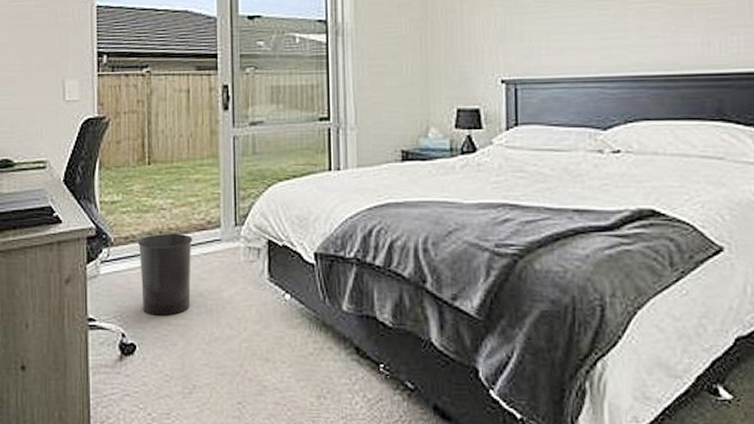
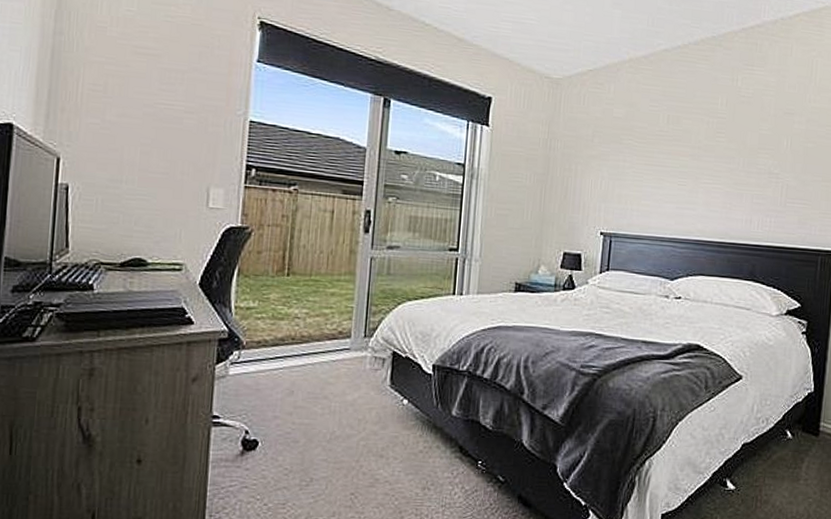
waste bin: present [137,233,193,316] -> none [268,340,324,416]

